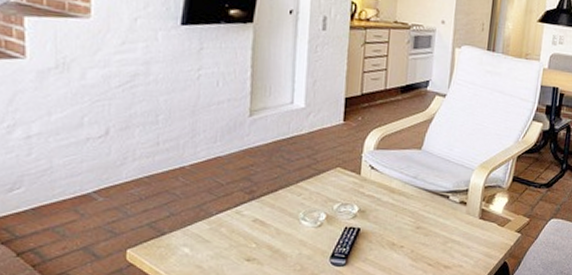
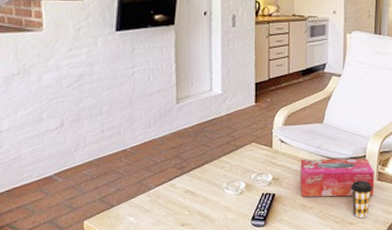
tissue box: none [390,189,478,237] -> present [299,158,375,197]
coffee cup: none [448,217,475,262] -> present [351,180,373,219]

